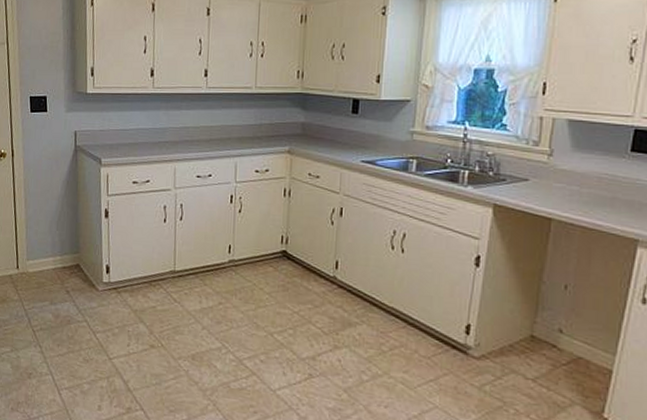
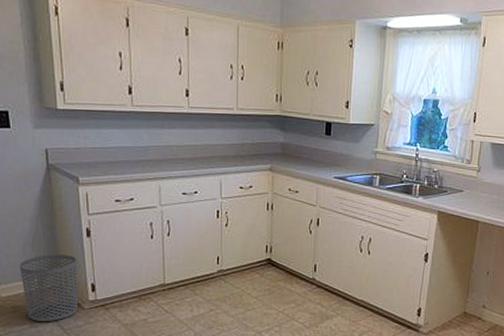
waste bin: none [45,233,95,301] -> present [19,254,79,322]

